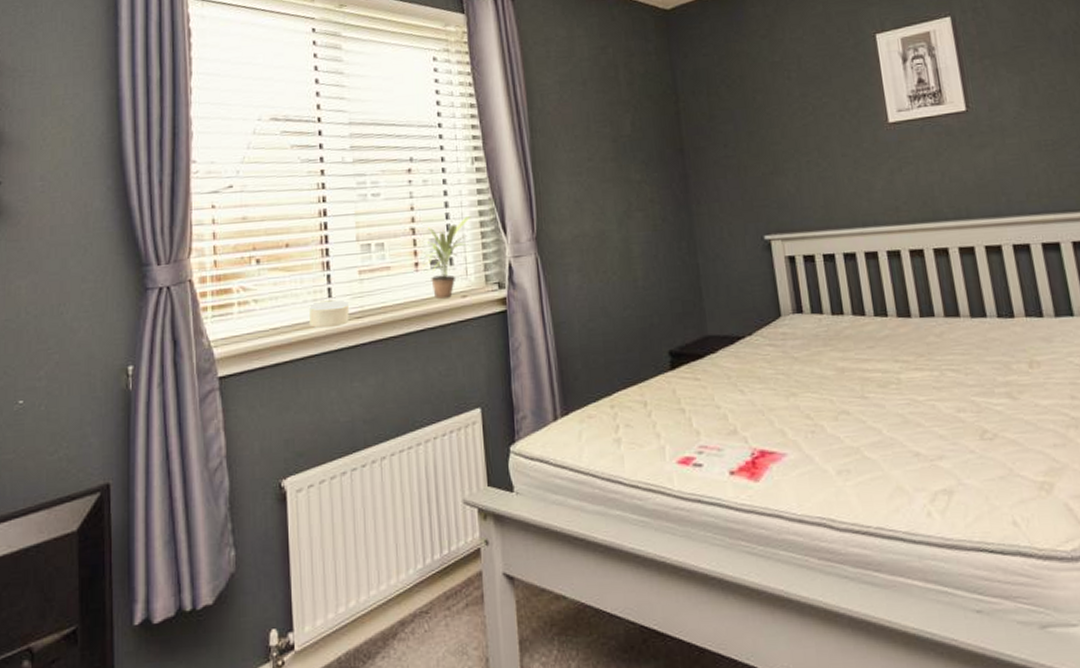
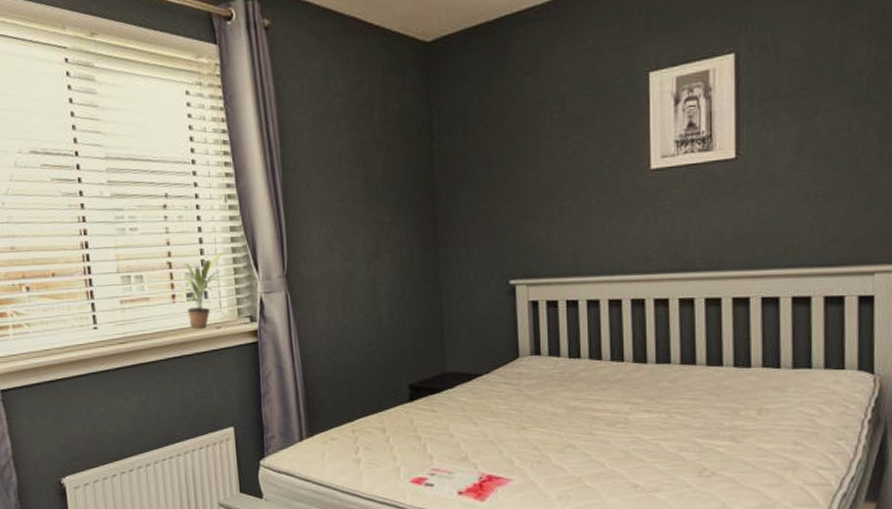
candle: present [308,299,349,329] -> none [77,326,113,352]

